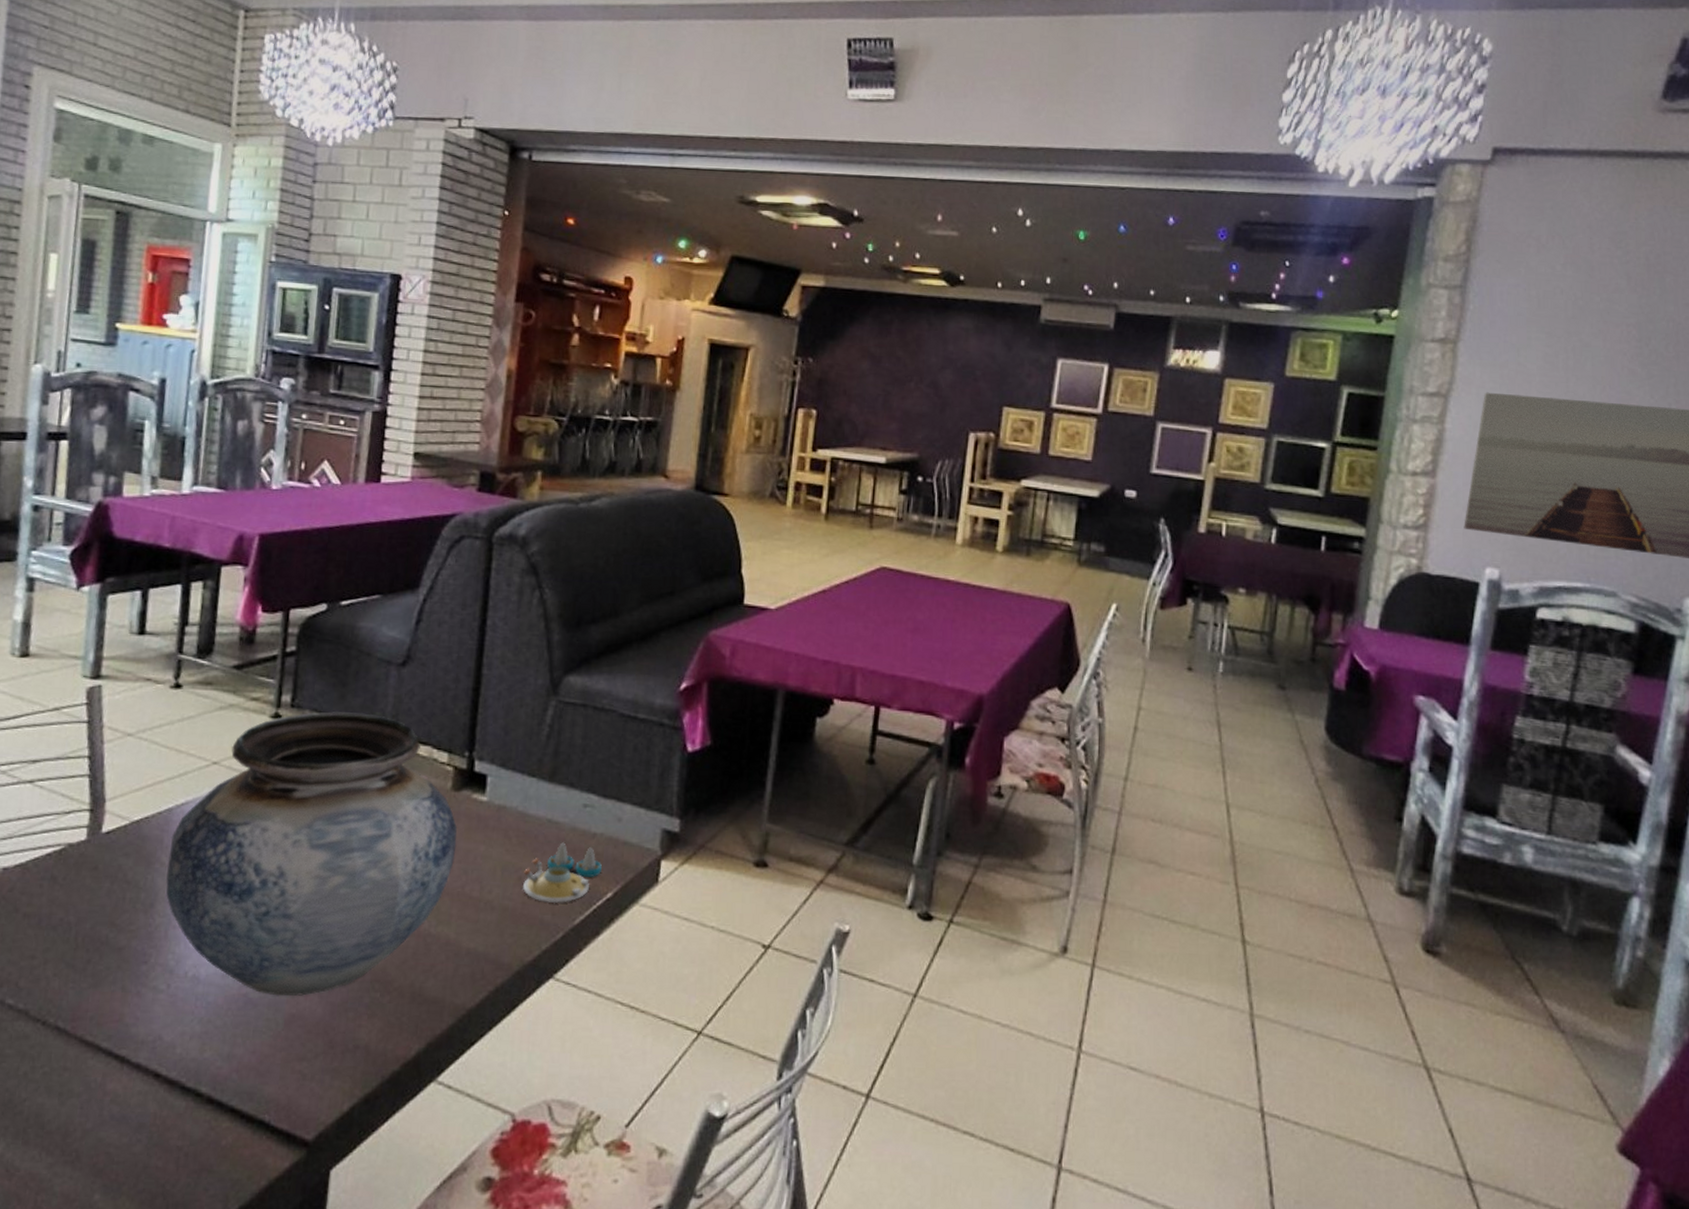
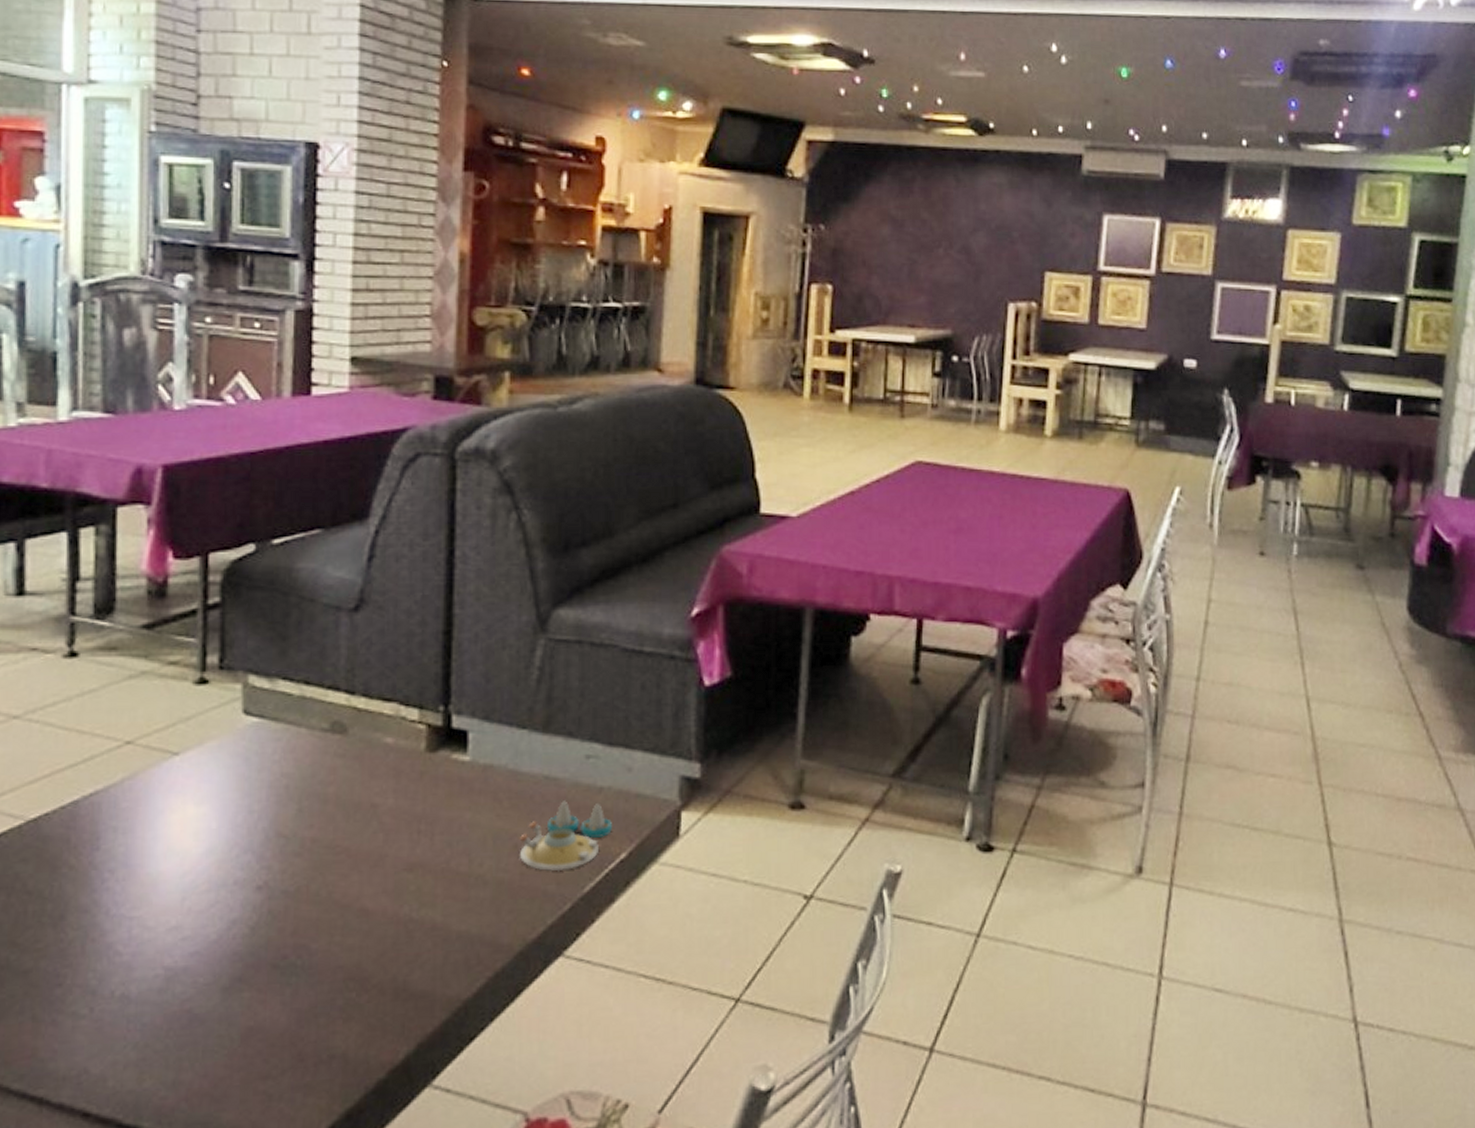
vase: present [166,711,457,996] -> none [77,670,437,1008]

